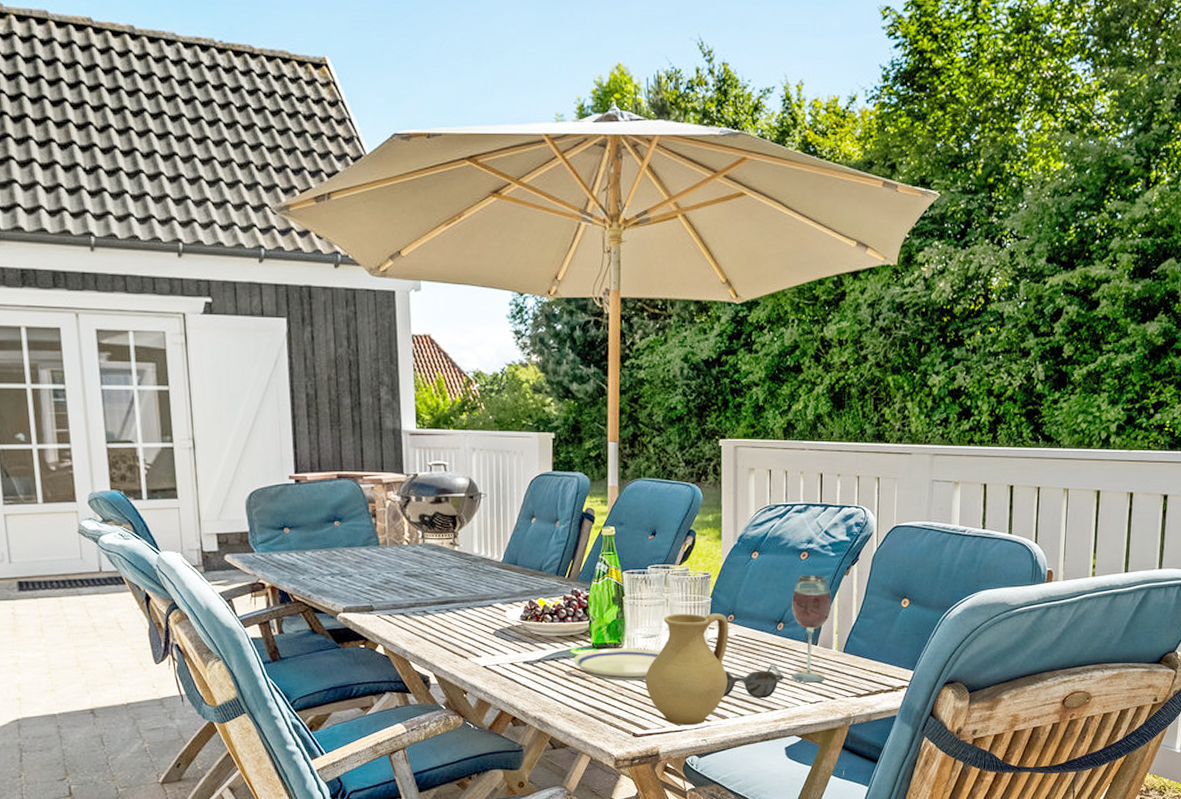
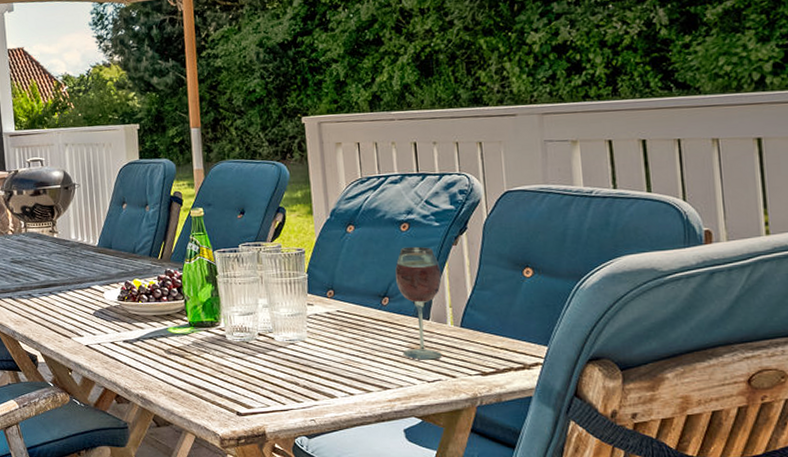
plate: present [573,648,661,681] -> none [171,326,259,359]
pitcher: present [645,613,729,726] -> none [245,289,333,405]
sunglasses: present [722,665,784,699] -> none [328,341,395,377]

